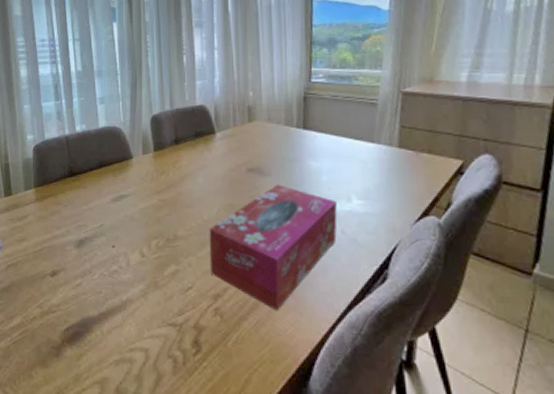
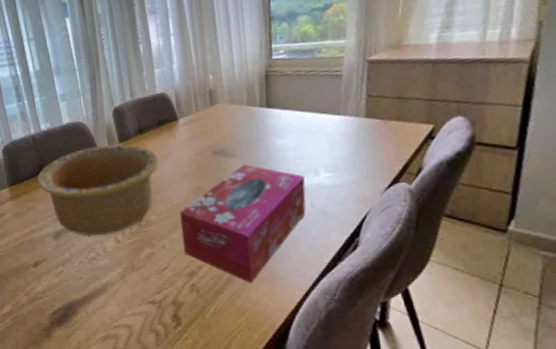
bowl: none [65,152,193,248] -> present [36,143,160,237]

